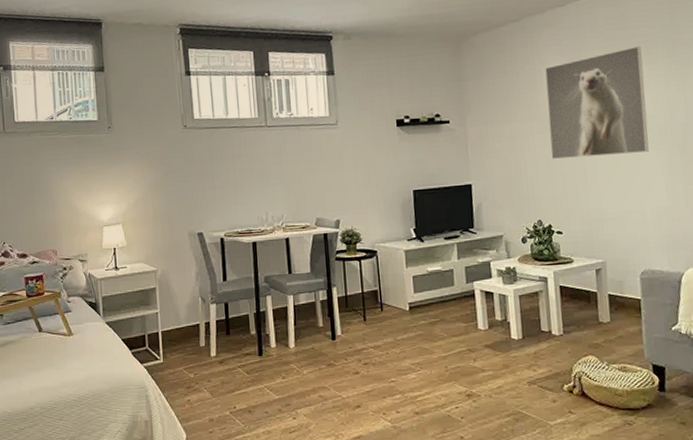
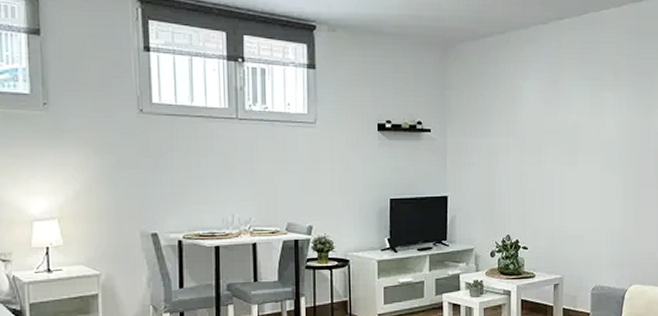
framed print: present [545,45,649,159] -> none [523,72,610,176]

